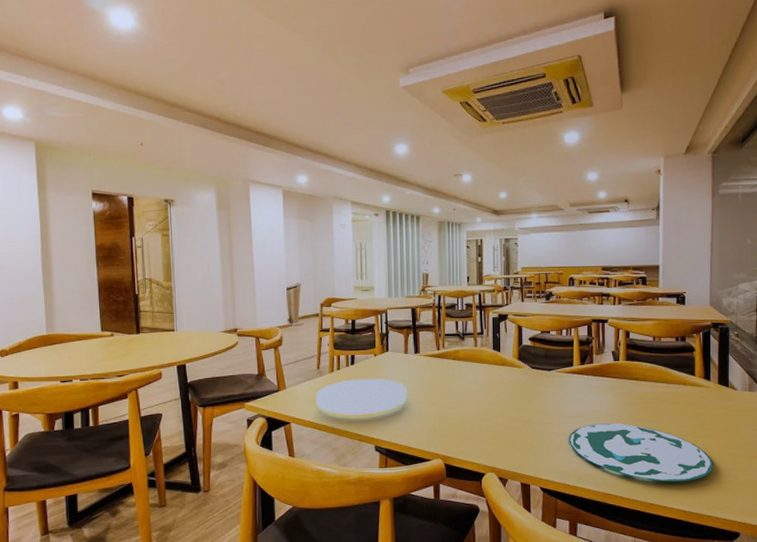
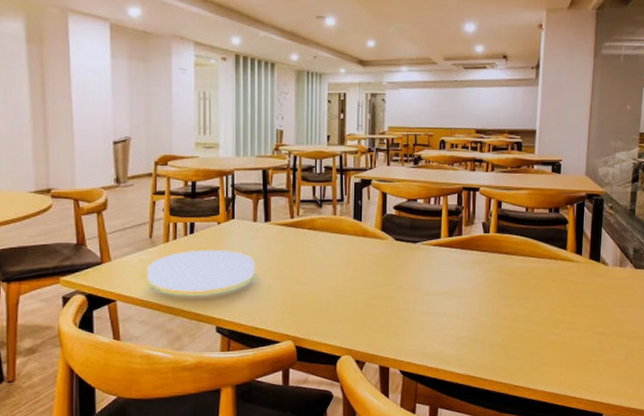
plate: present [569,423,714,482] -> none [432,300,581,362]

